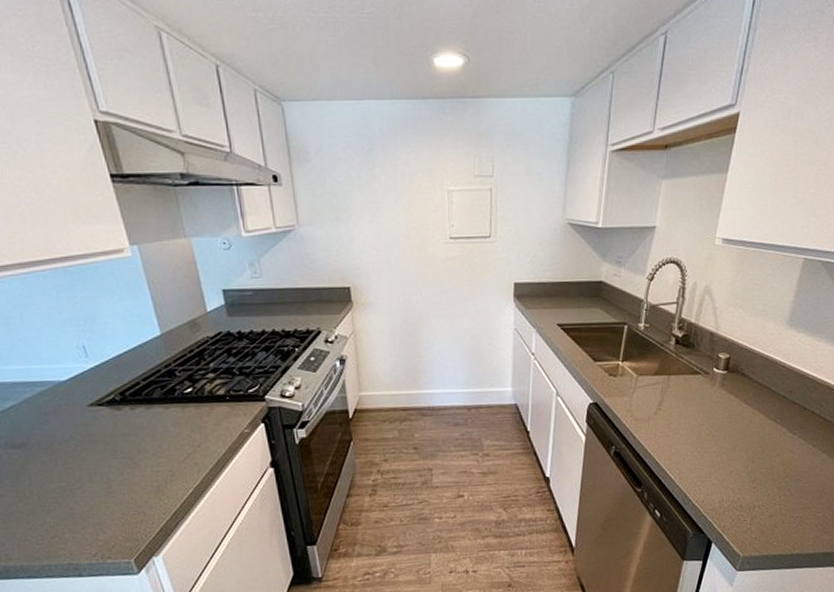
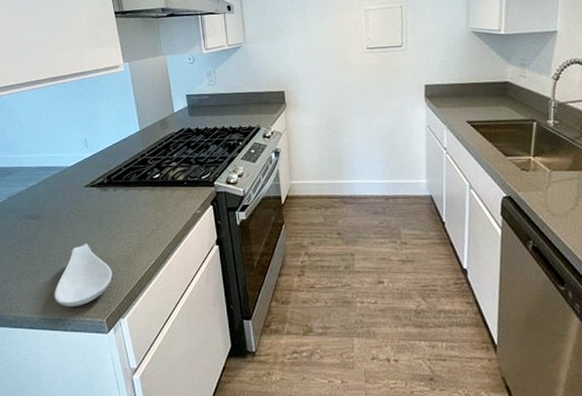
spoon rest: none [59,475,138,549] -> present [54,244,112,306]

